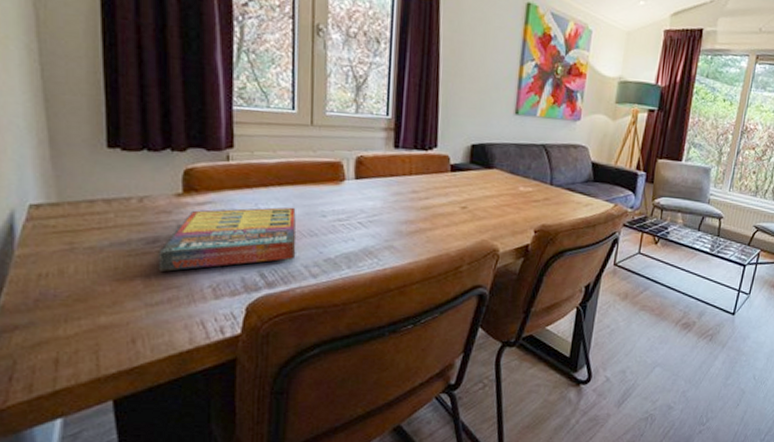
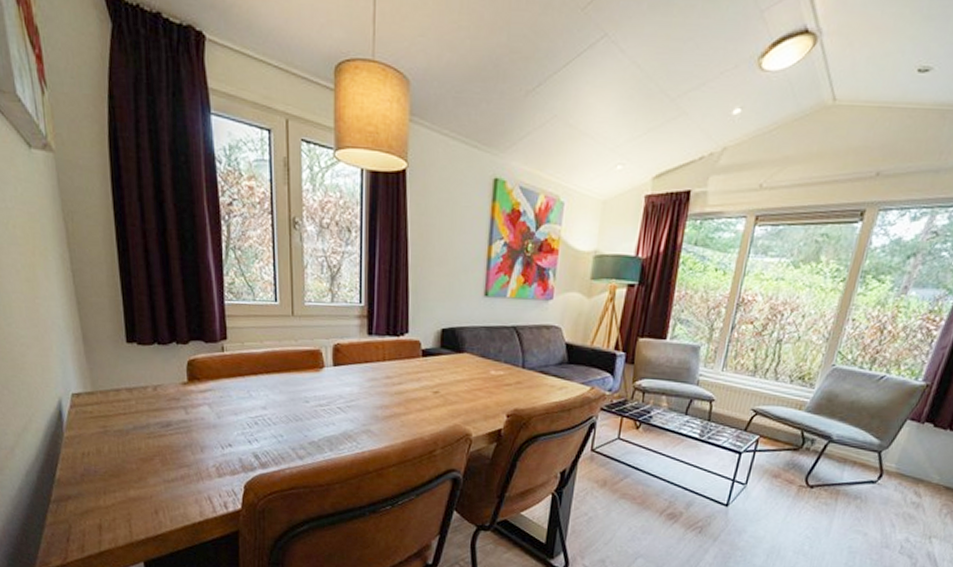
game compilation box: present [158,207,296,272] -> none [171,393,284,452]

